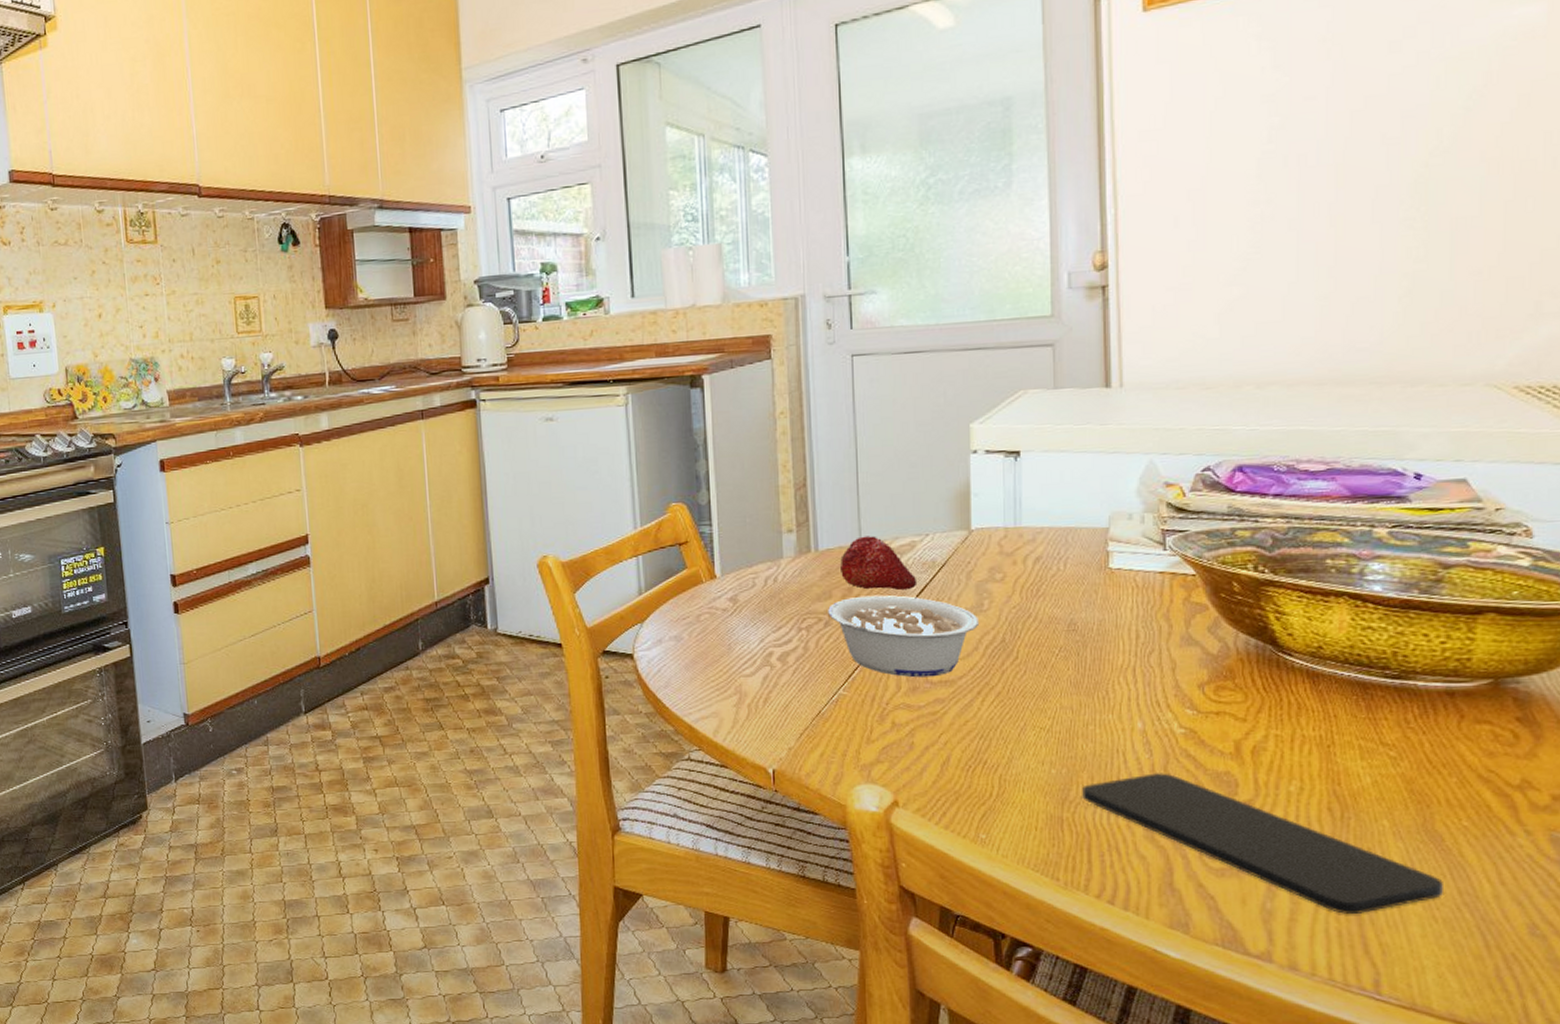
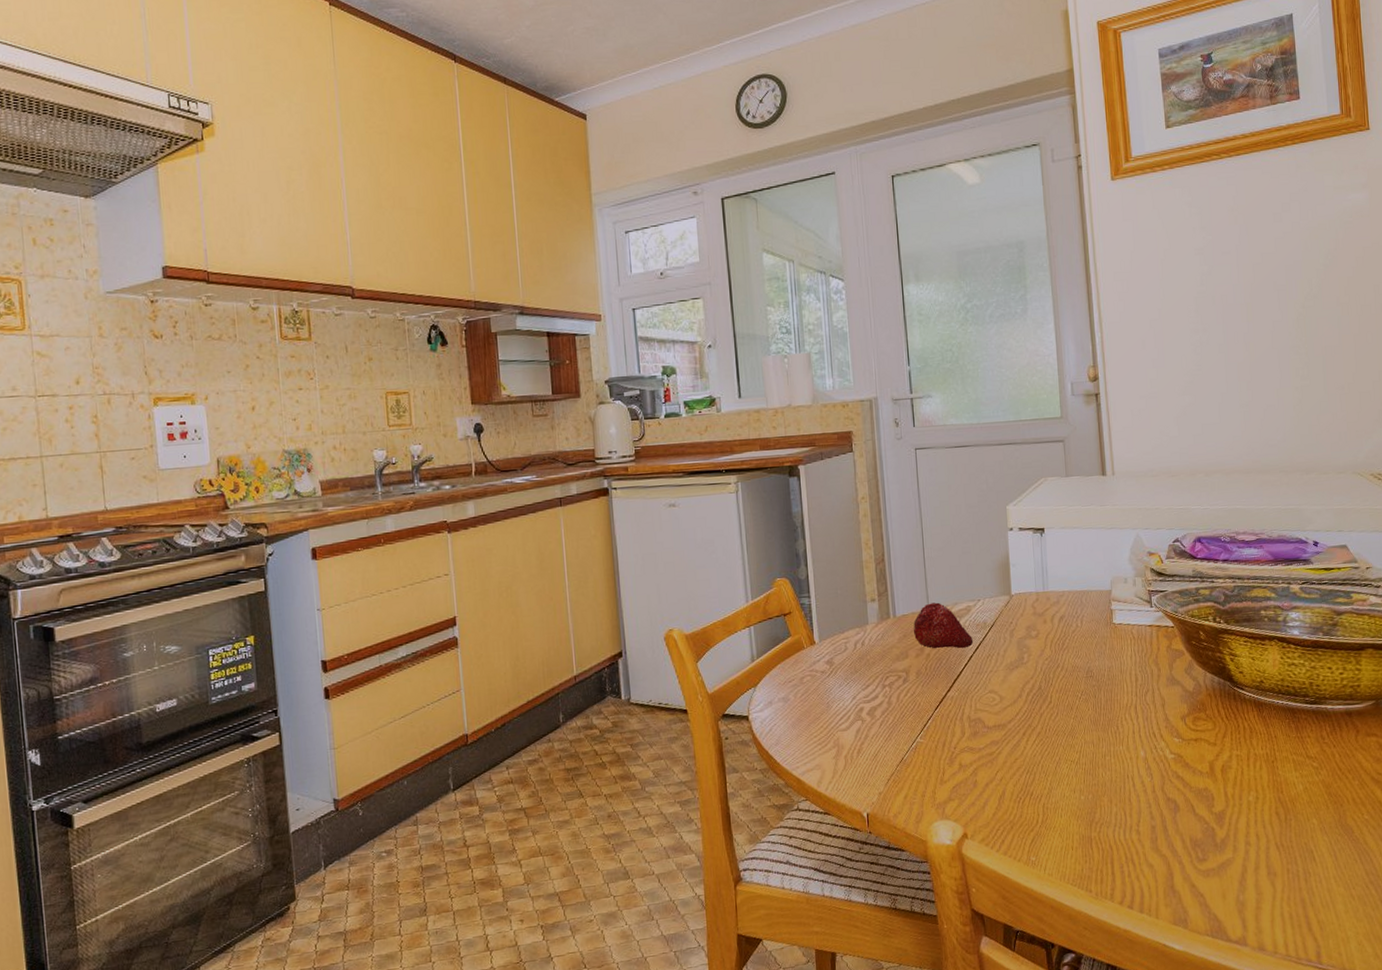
legume: present [828,595,980,678] -> none [905,653,1022,724]
smartphone: present [1081,773,1443,915] -> none [1103,792,1356,900]

